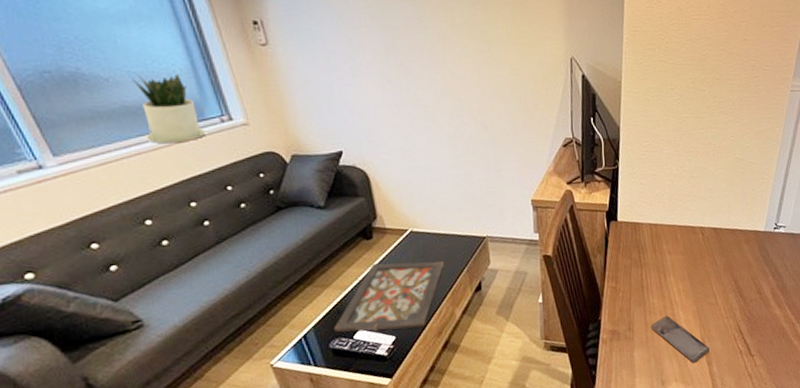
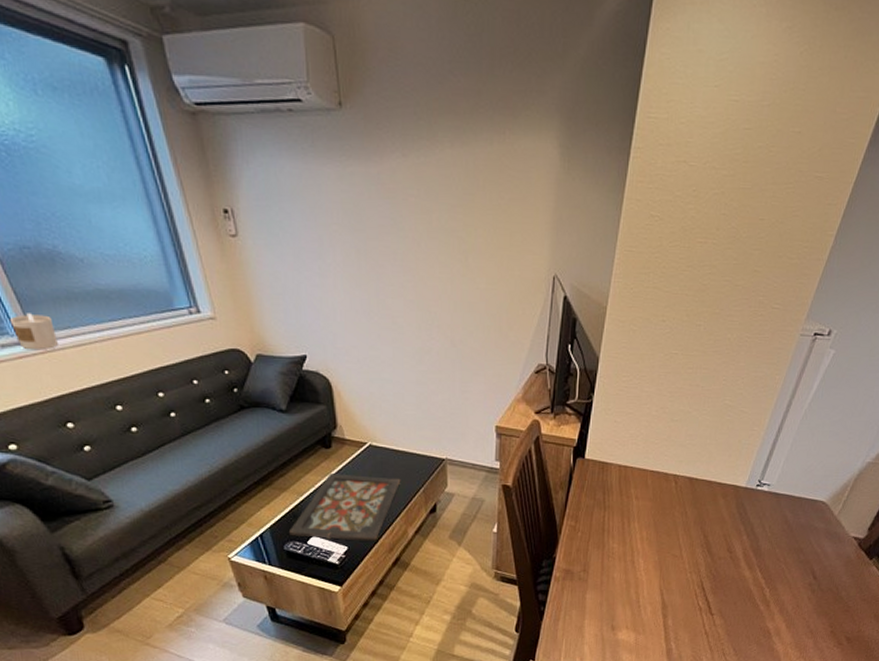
candle: none [28,136,81,174] -> present [10,313,58,350]
planter: present [132,74,206,144] -> none [106,259,174,332]
smartphone: present [651,316,709,363] -> none [607,562,667,613]

